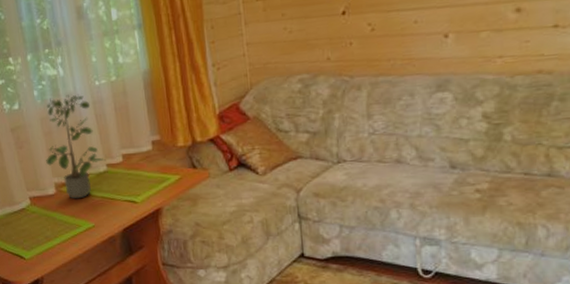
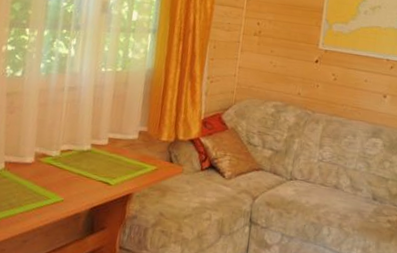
potted plant: present [46,94,106,199] -> none [32,73,92,172]

